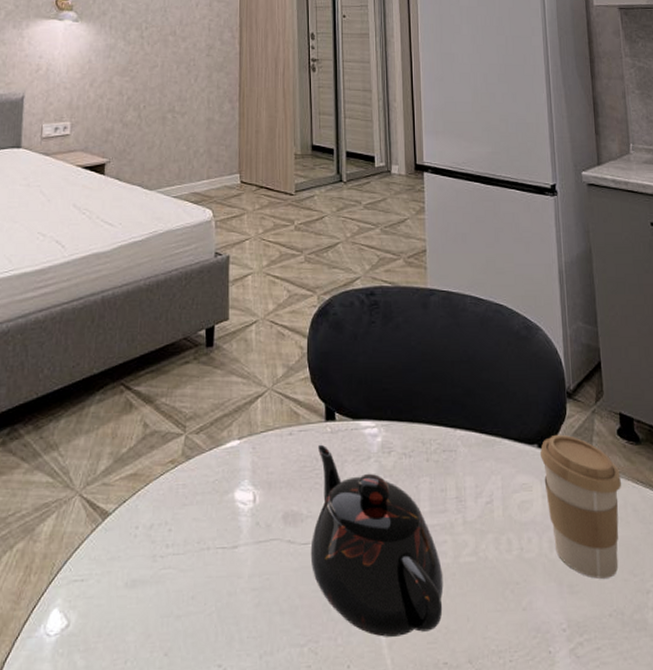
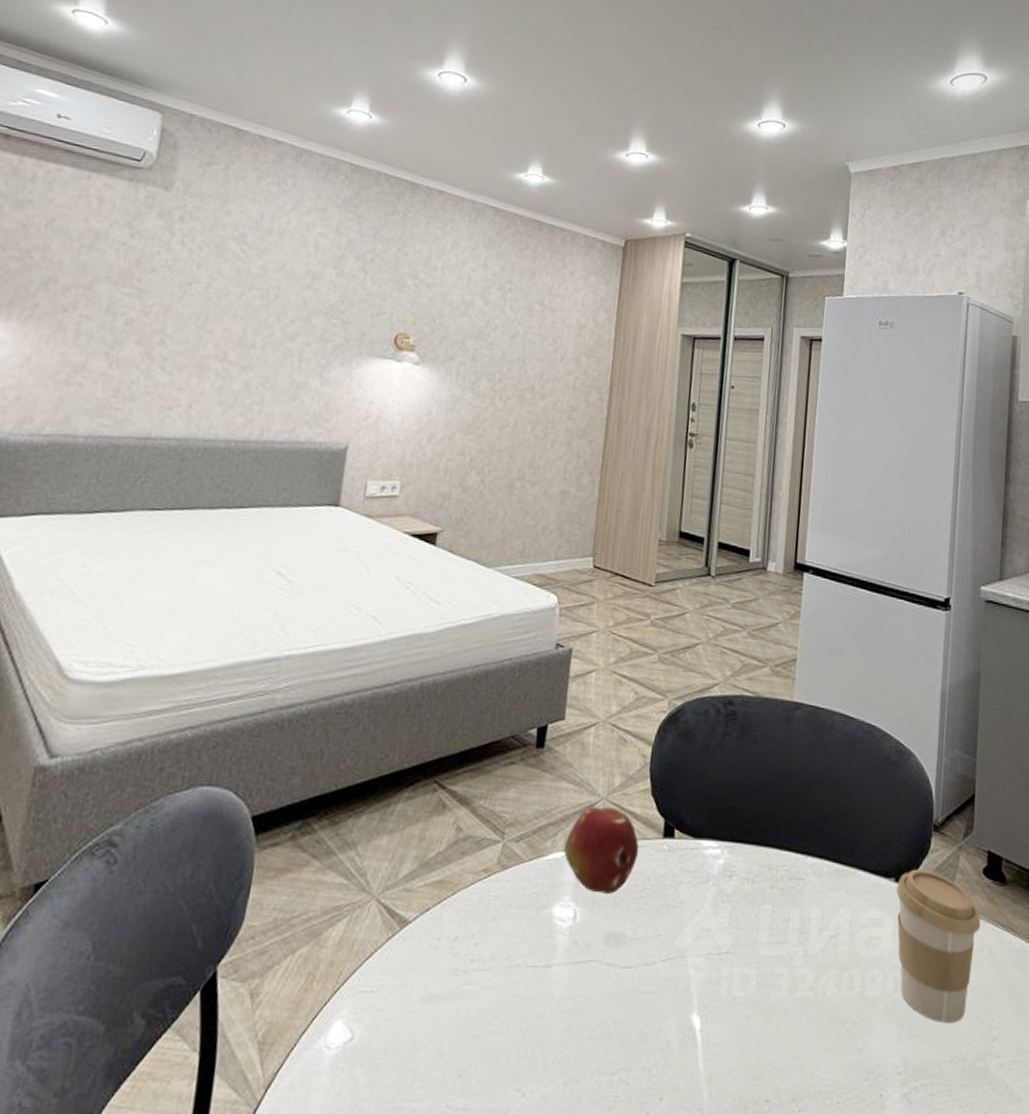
fruit: none [238,396,306,476] -> present [563,806,640,894]
teapot: present [310,444,444,637] -> none [630,862,776,1070]

